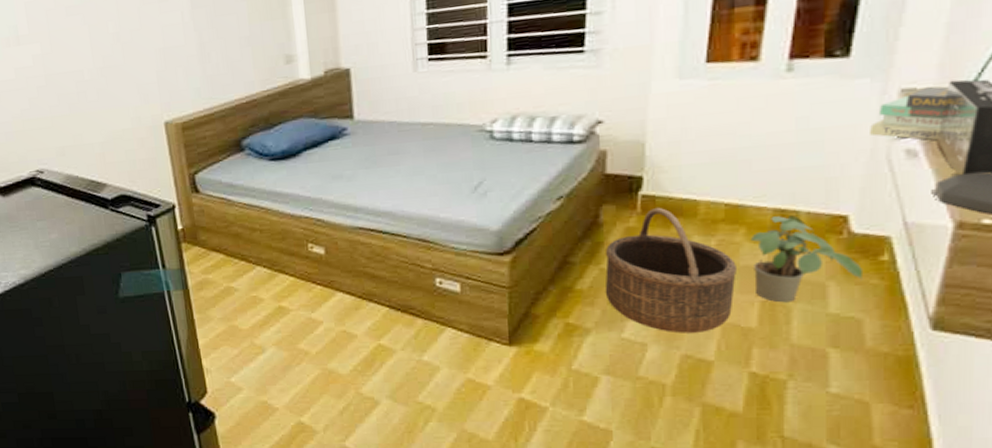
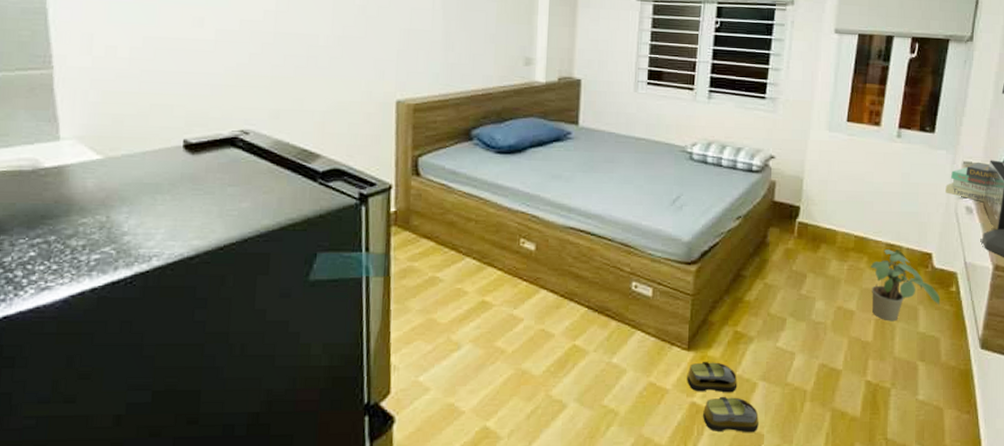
slippers: none [511,355,604,429] -> present [687,361,759,433]
basket: present [605,207,736,333] -> none [766,233,860,344]

